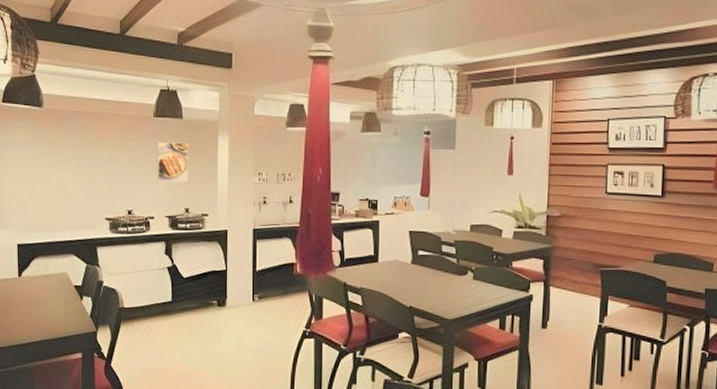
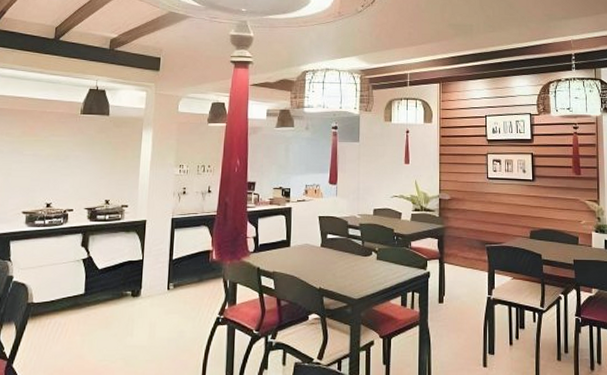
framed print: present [157,142,188,183] -> none [79,137,113,176]

